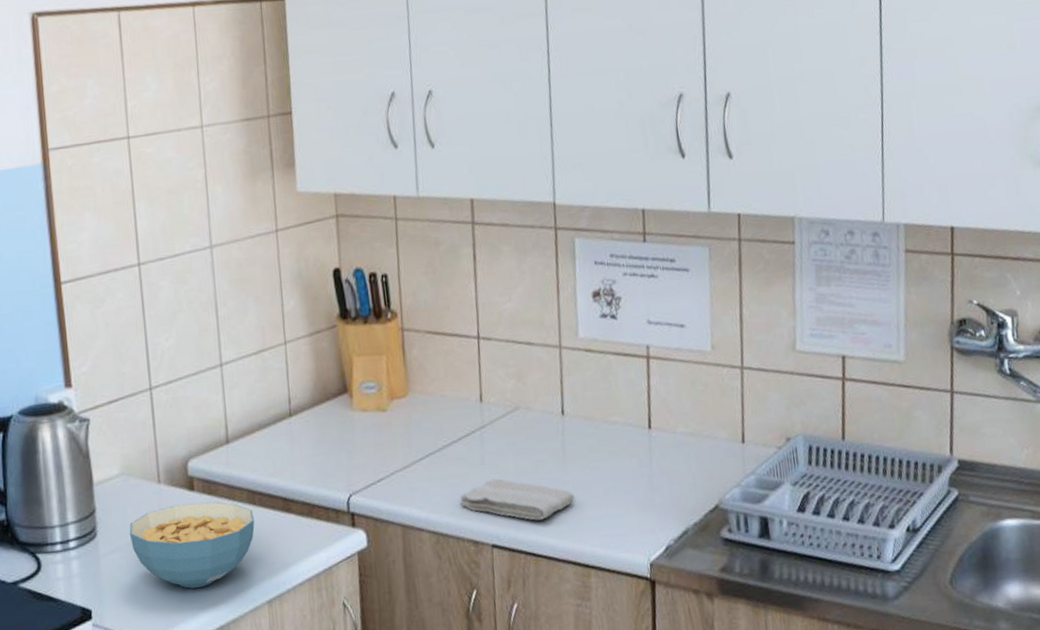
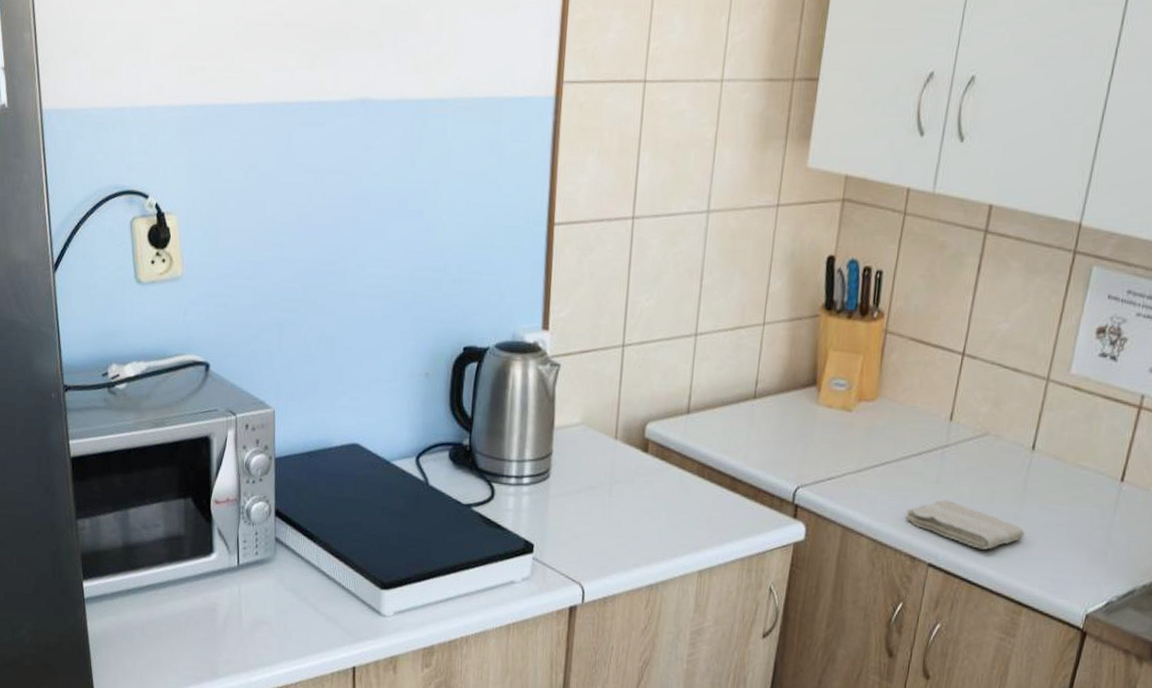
cereal bowl: present [129,501,255,589] -> none [579,462,700,545]

